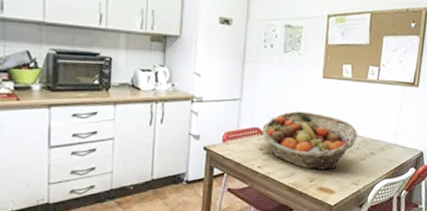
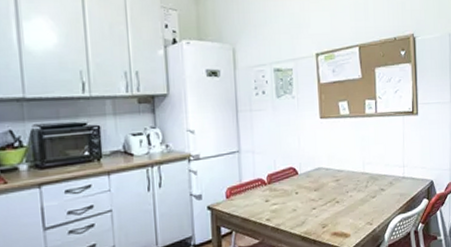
fruit basket: present [262,111,358,170] -> none [265,155,364,215]

